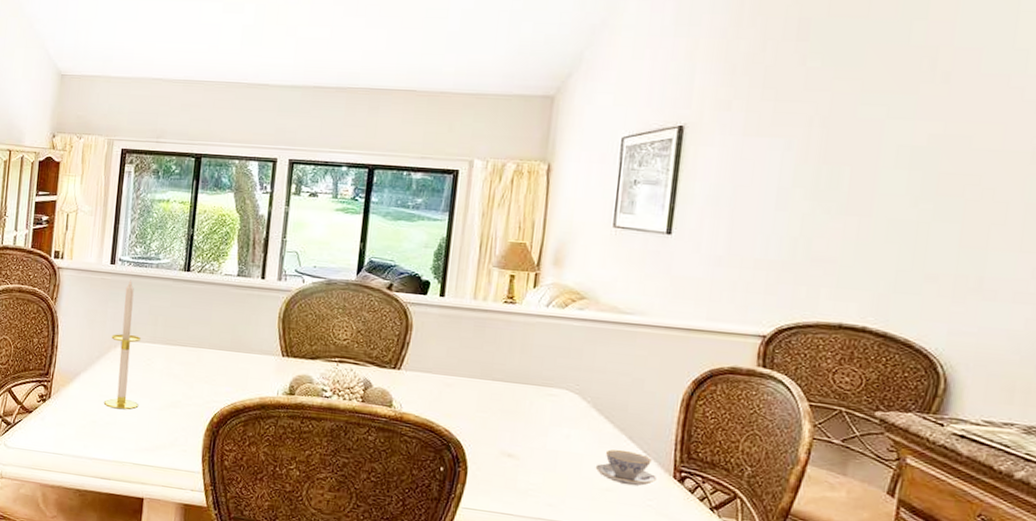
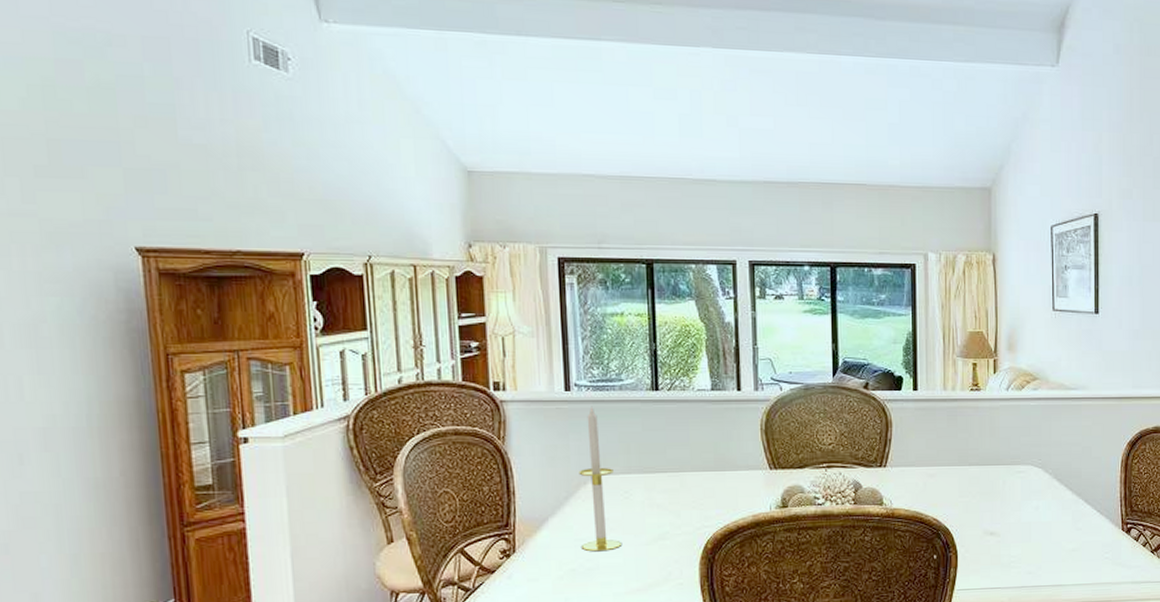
teacup: present [595,449,656,486] -> none [1062,513,1109,543]

